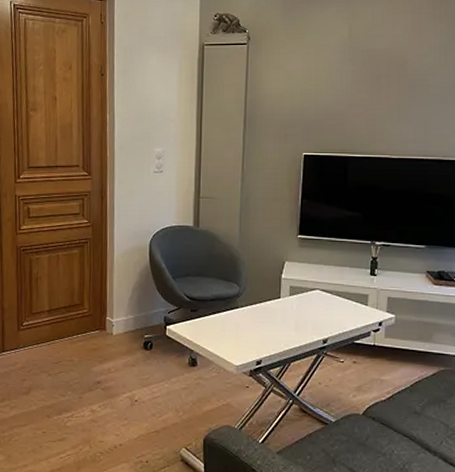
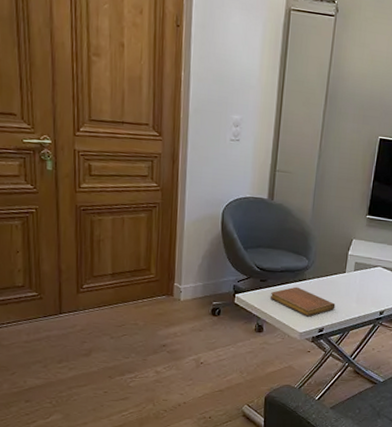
notebook: none [203,316,272,348] -> present [271,287,336,317]

